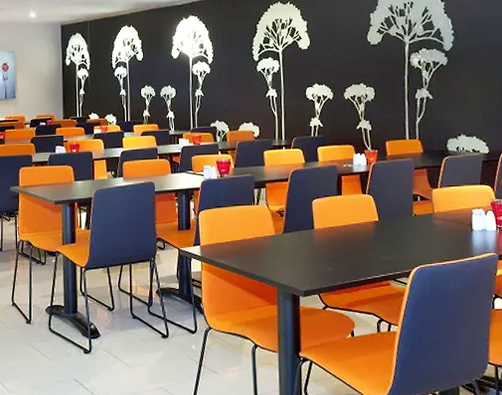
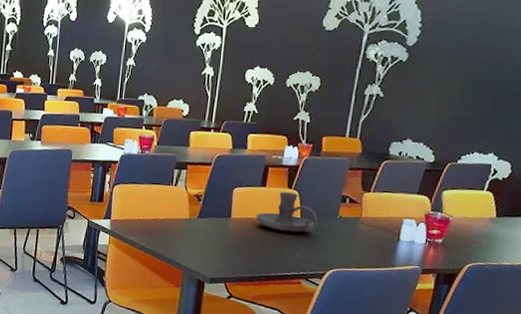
candle holder: none [338,198,396,236] -> present [256,192,318,233]

